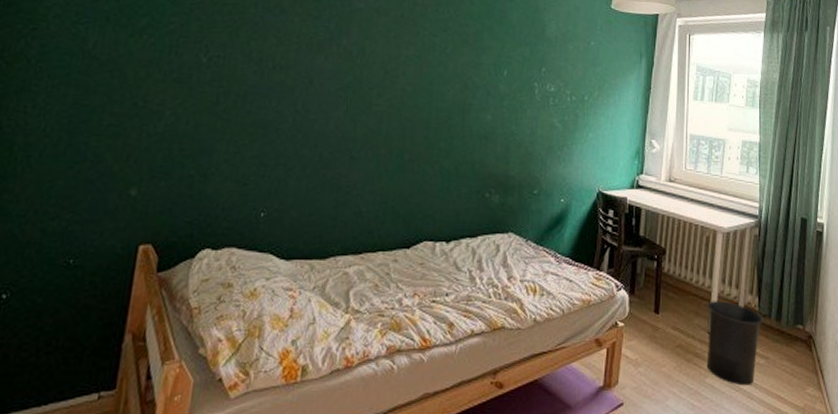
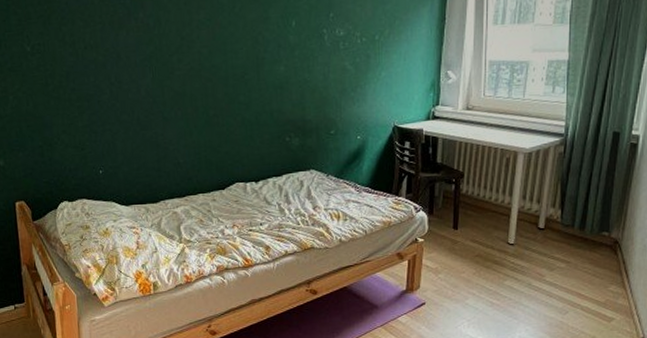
waste bin: present [706,301,763,384] -> none [505,215,565,285]

